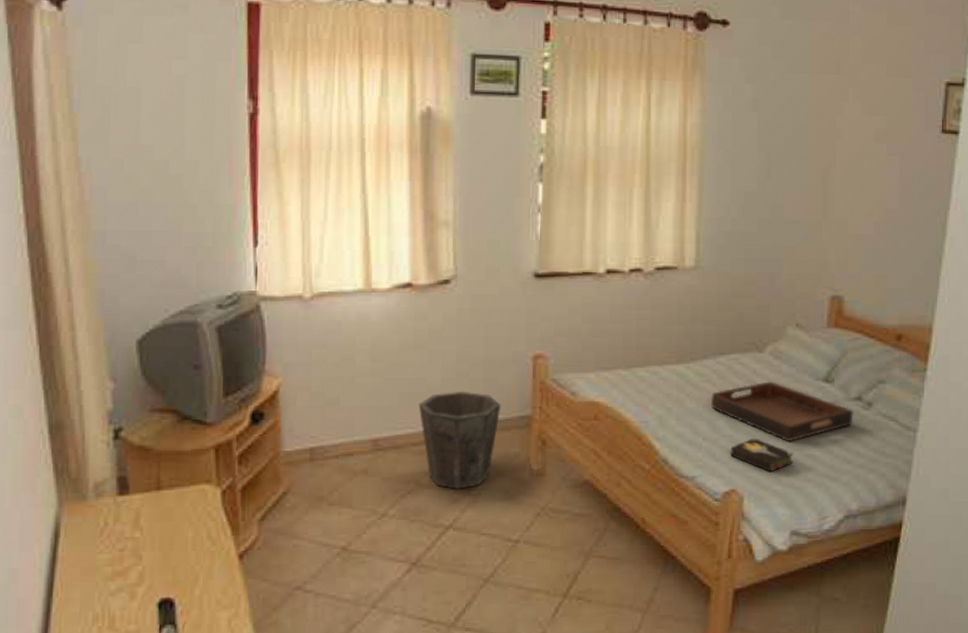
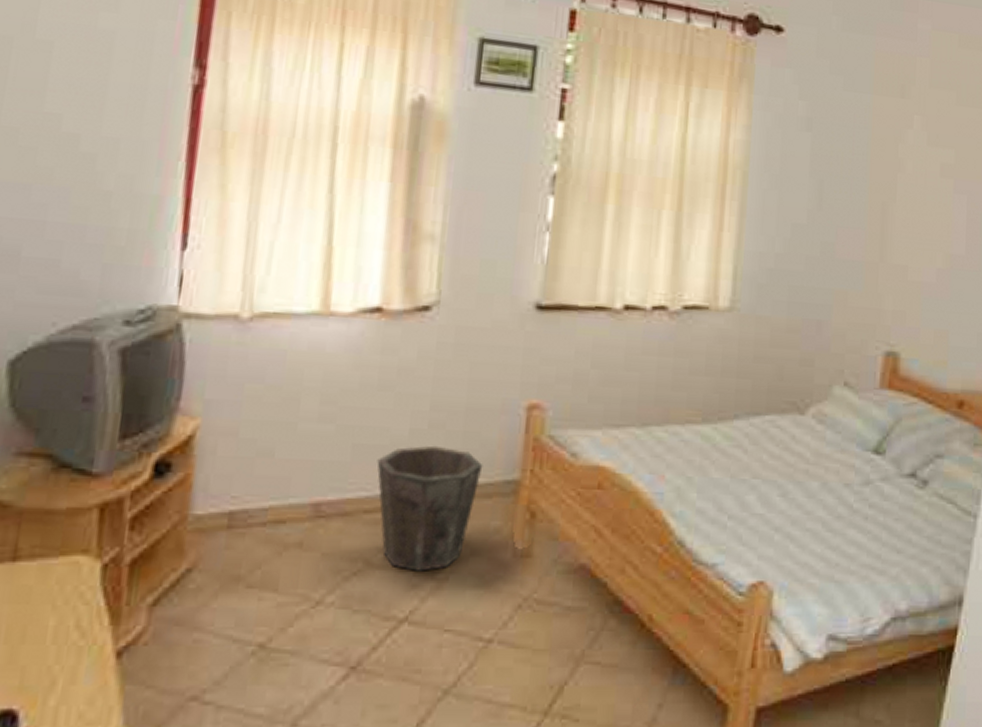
serving tray: present [711,381,854,442] -> none [740,450,906,525]
hardback book: present [730,437,794,472] -> none [760,518,835,562]

